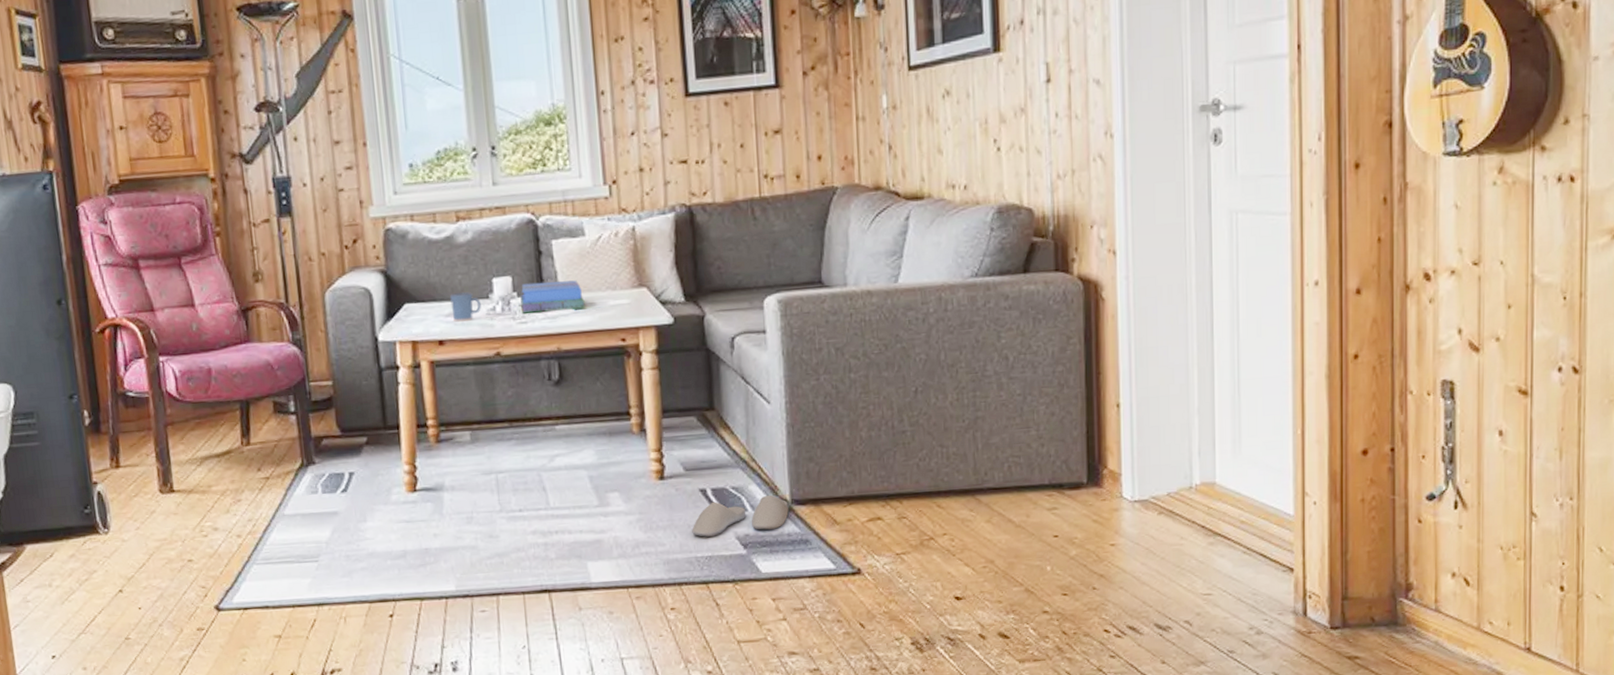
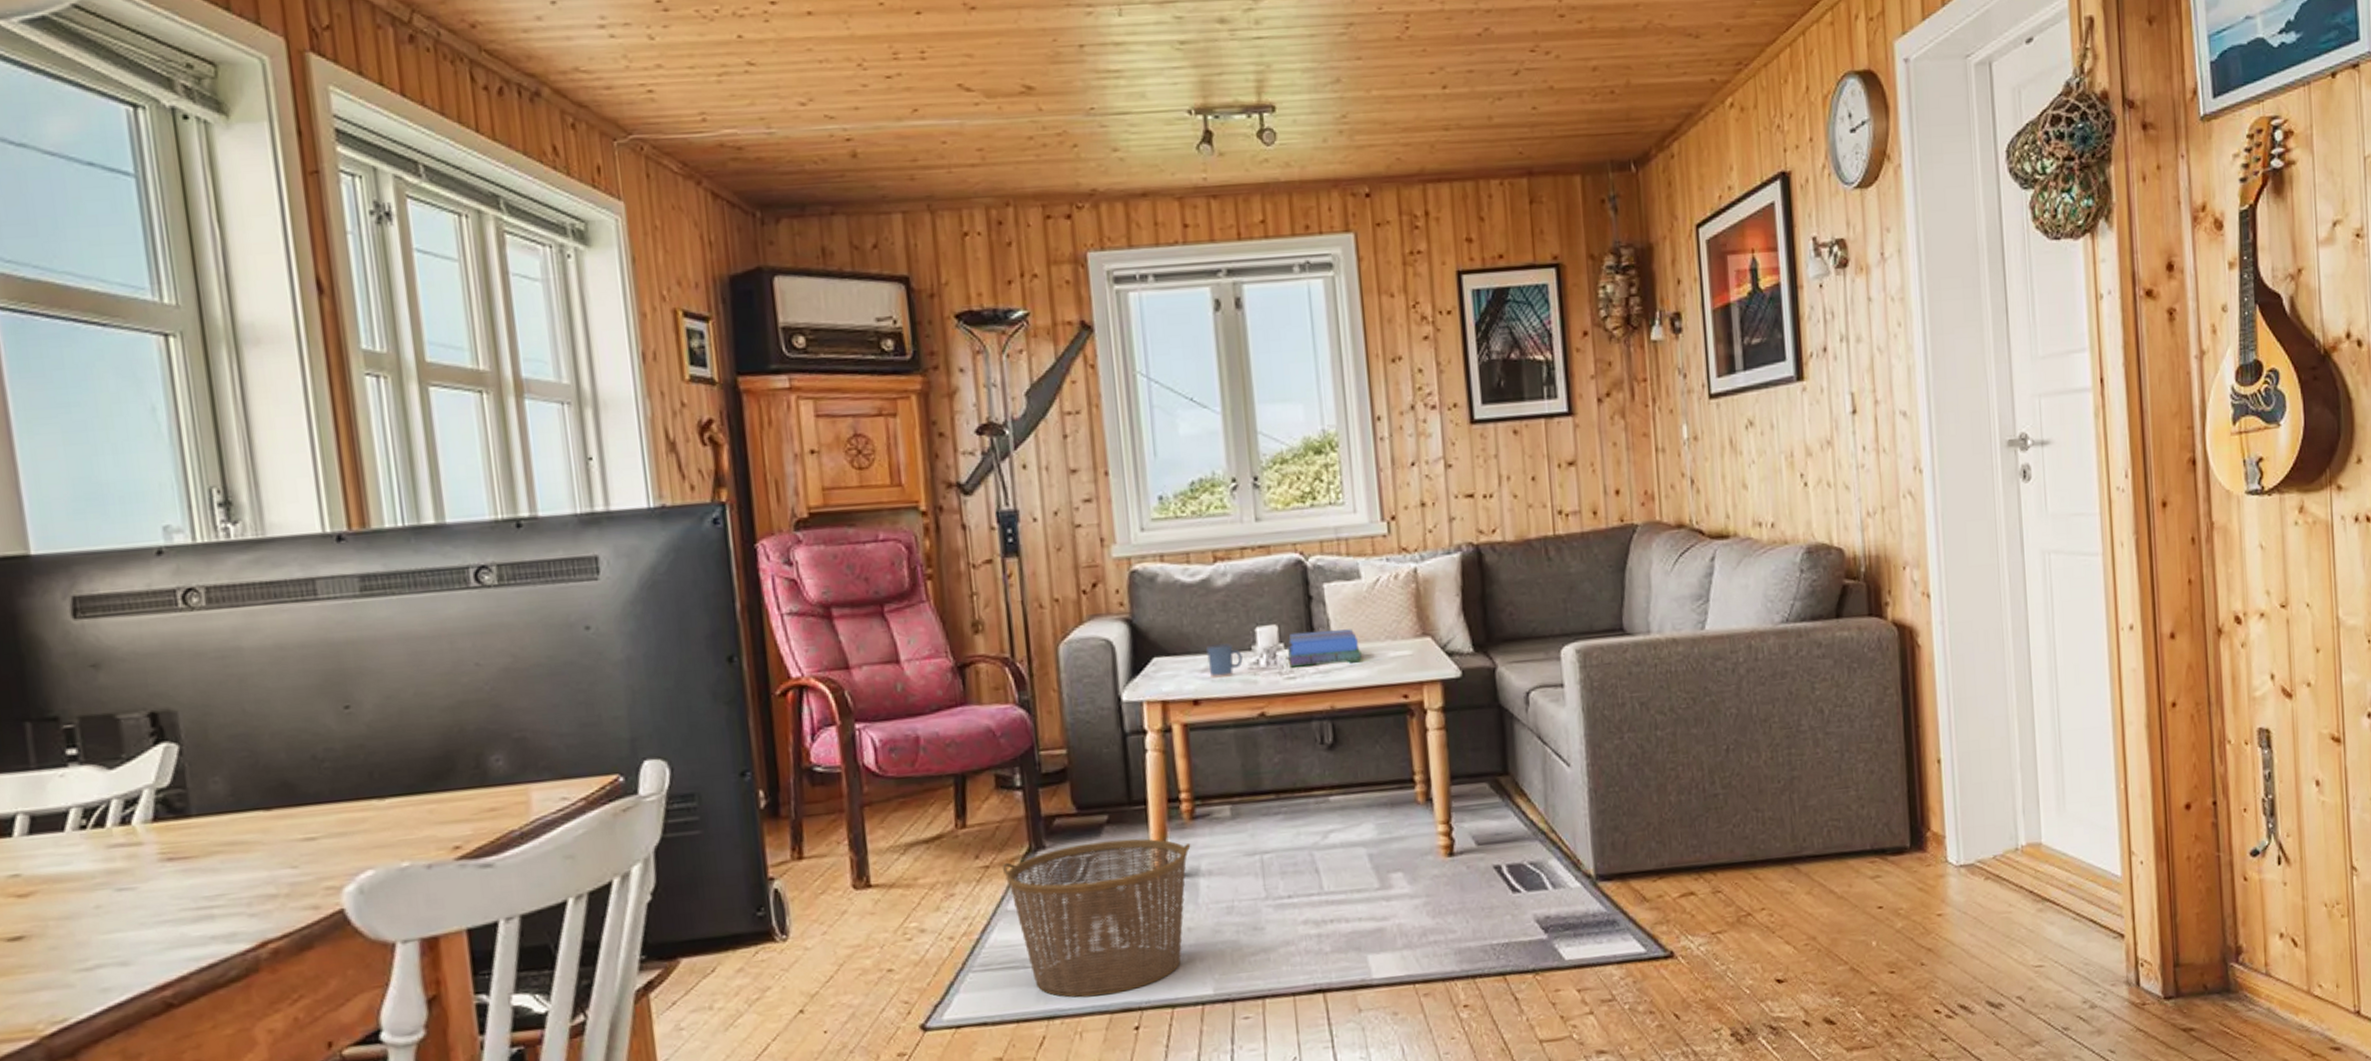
basket: none [279,458,437,588] -> present [1001,838,1191,997]
slippers: present [692,495,789,537] -> none [1486,870,1593,921]

